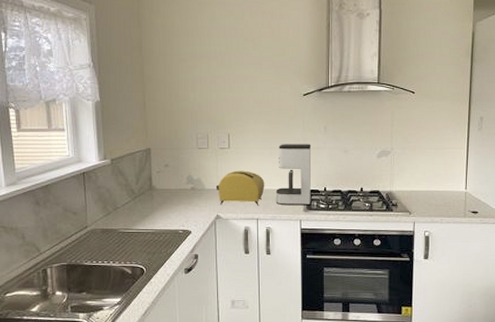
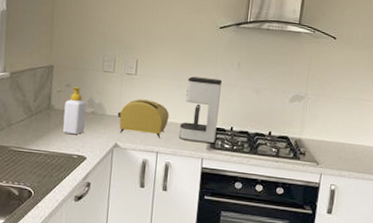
soap bottle: none [165,166,186,211] -> present [62,87,87,135]

